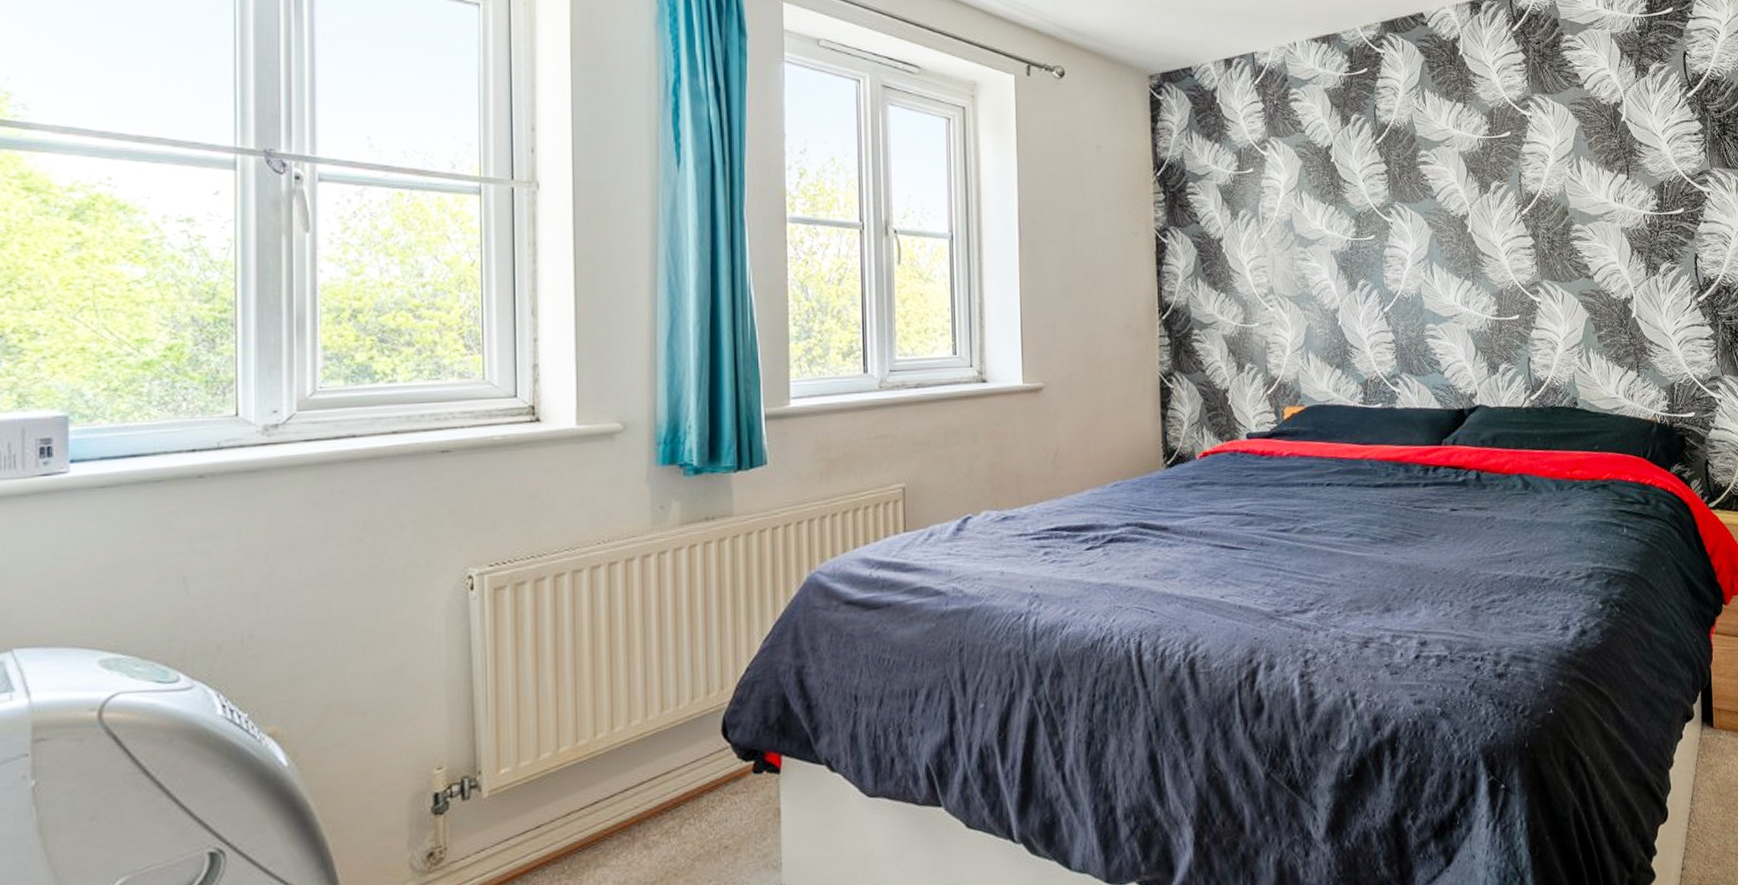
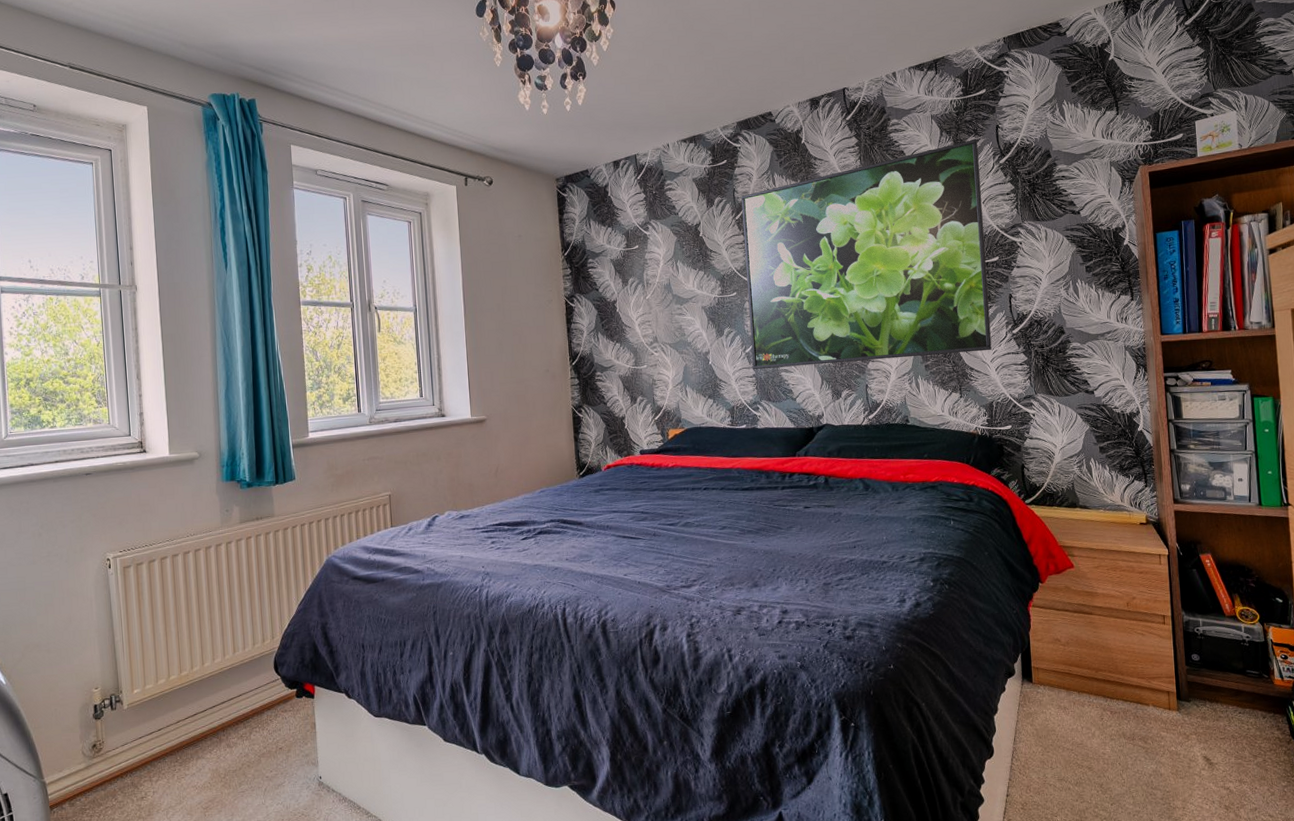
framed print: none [1383,65,1674,333] -> present [741,139,992,369]

